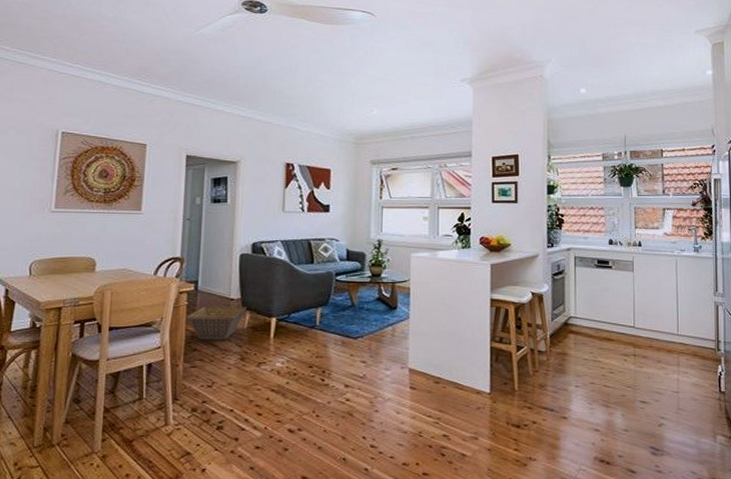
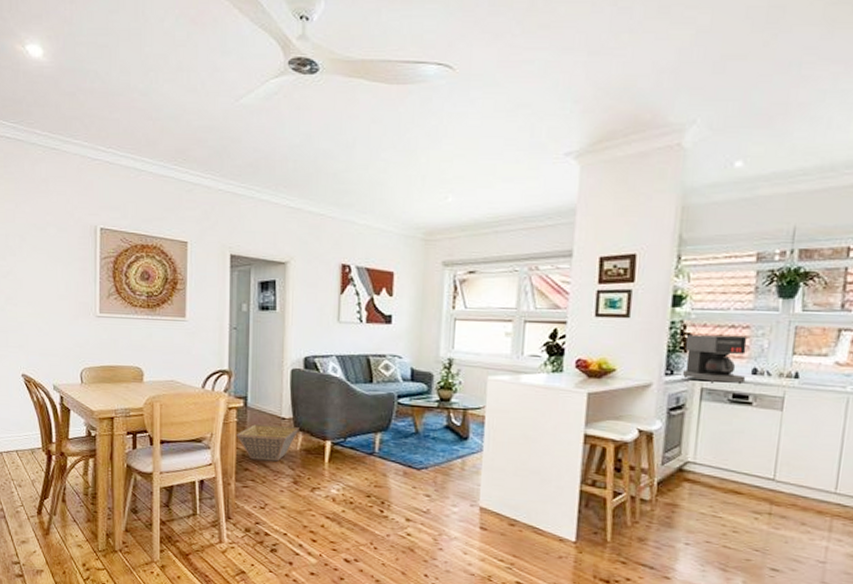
coffee maker: none [559,215,605,253] -> present [683,334,748,385]

